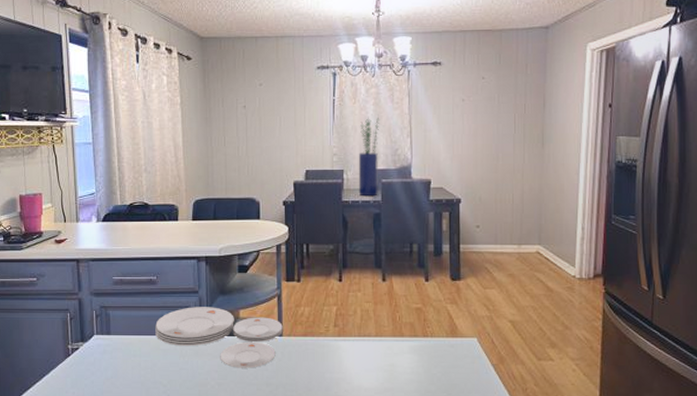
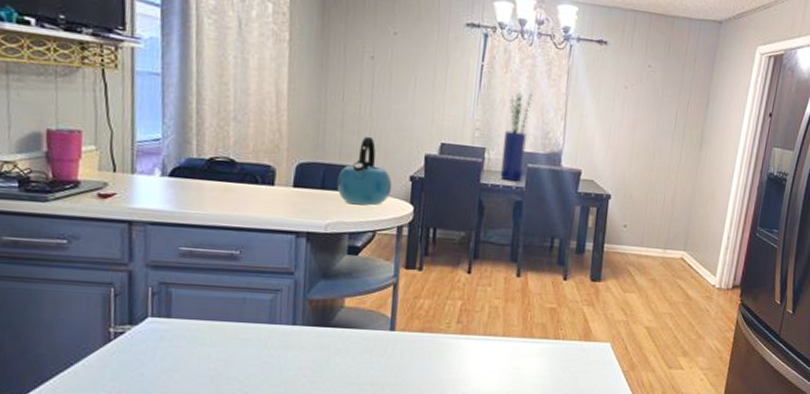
plate: present [155,307,283,368] -> none [233,290,397,366]
kettle: none [226,172,269,230] -> present [337,136,392,206]

